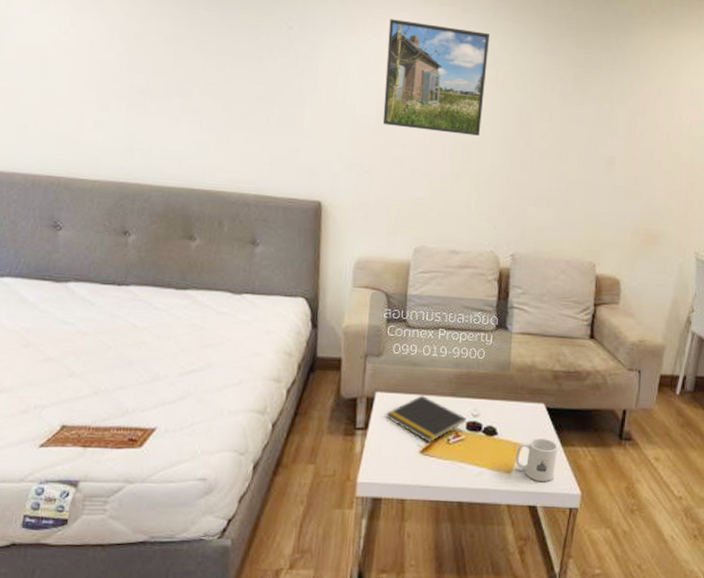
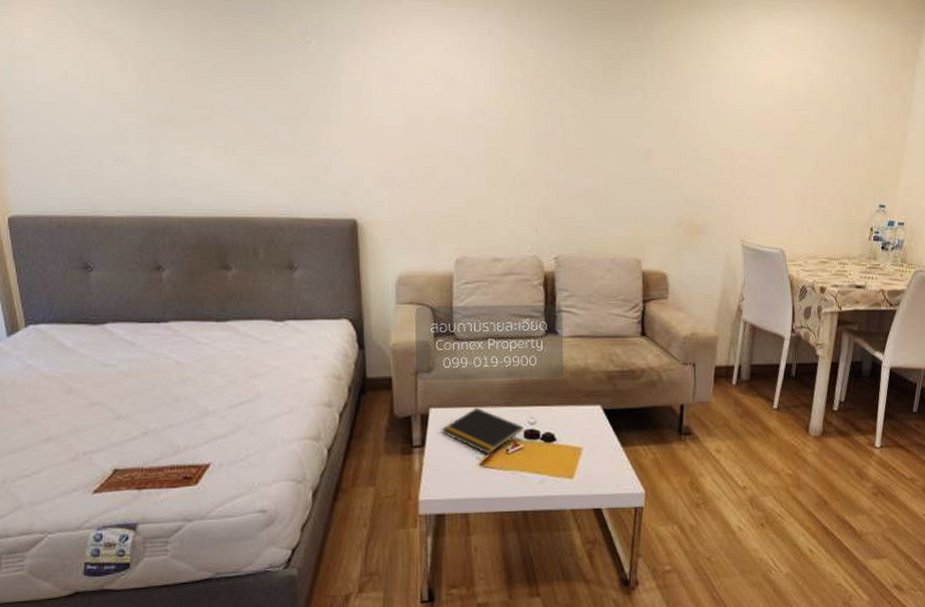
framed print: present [382,19,490,136] -> none [410,25,515,139]
mug: present [515,437,558,482] -> none [576,440,618,484]

